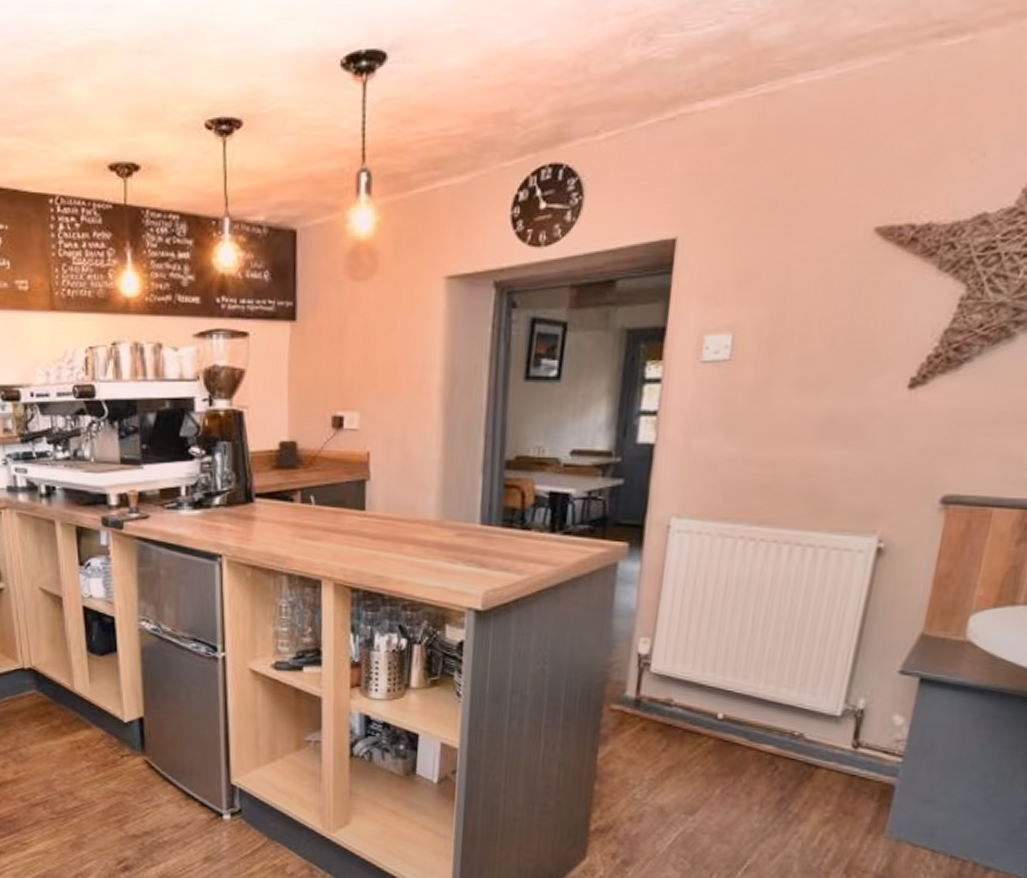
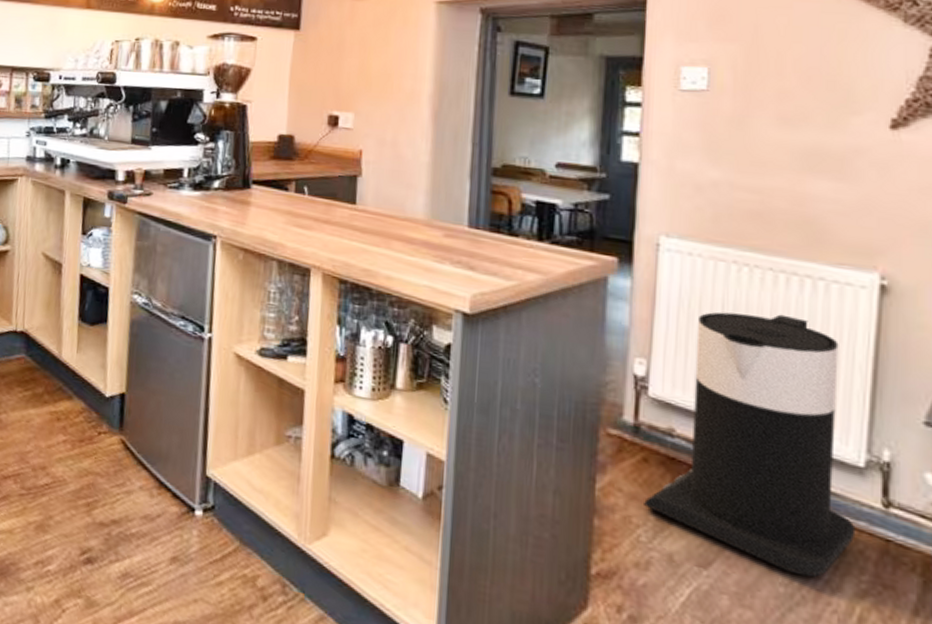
trash can: none [640,584,832,813] -> present [644,312,856,577]

